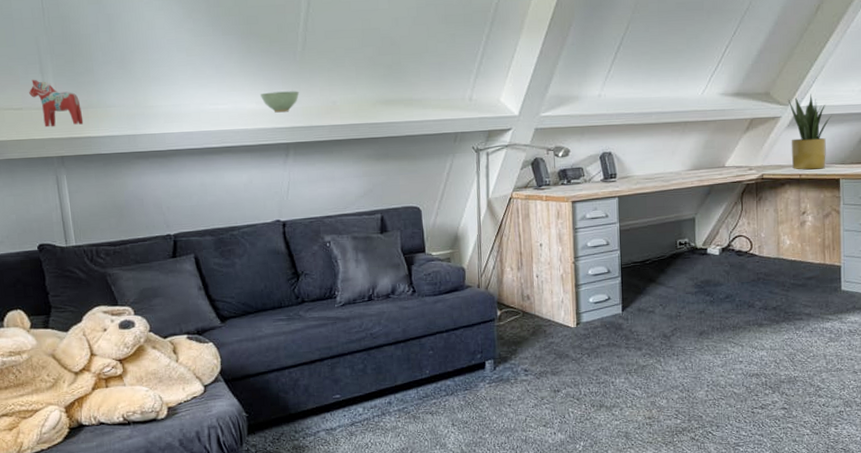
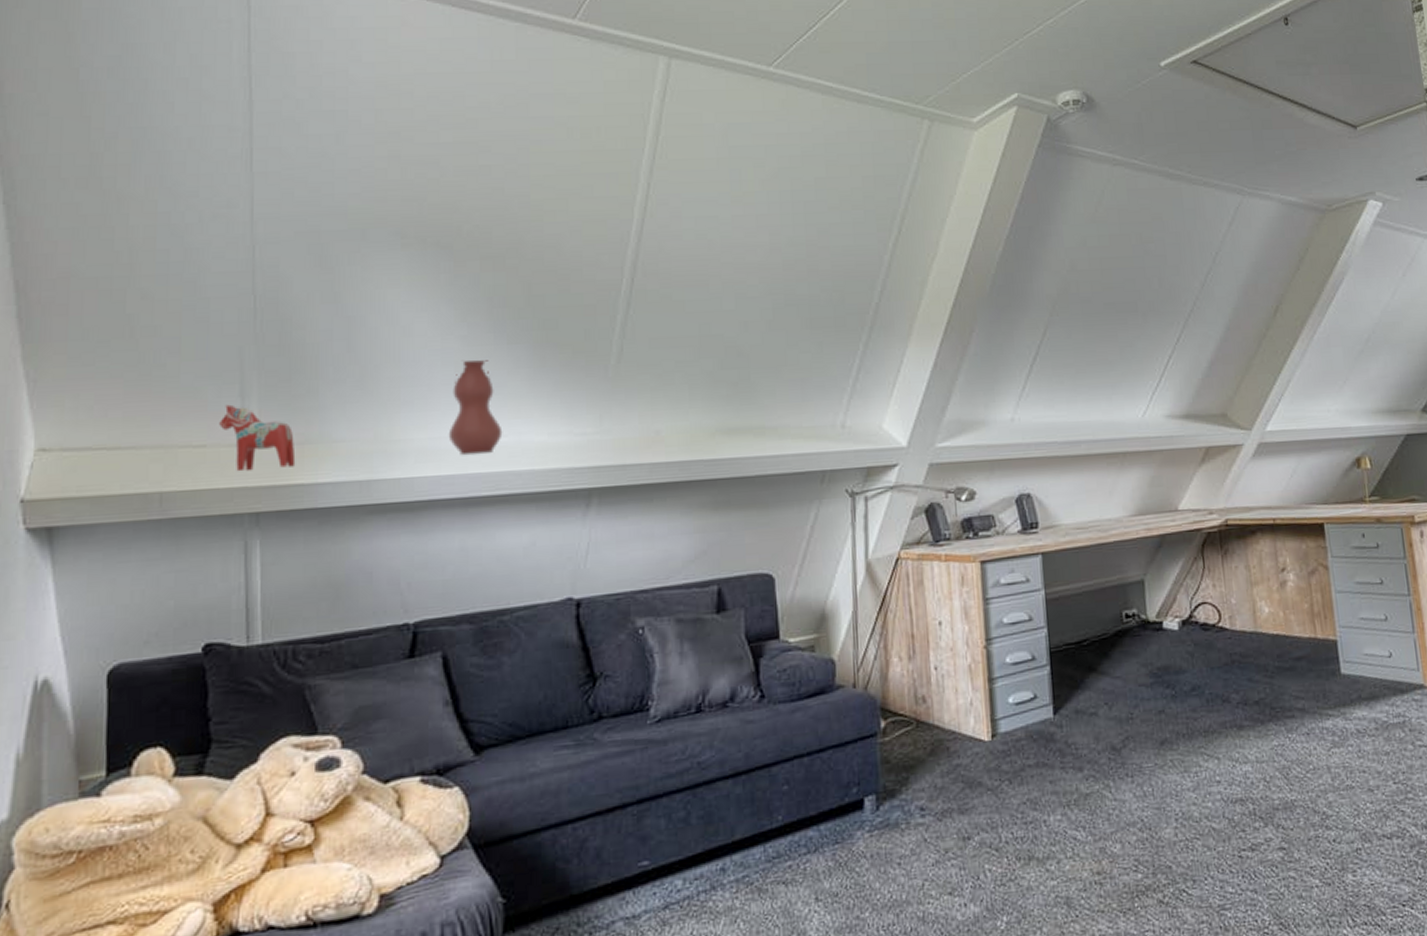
vase: none [185,47,224,118] -> present [448,359,503,456]
bowl: present [261,91,300,113] -> none [555,417,611,447]
planter: present [788,93,832,170] -> none [1250,414,1306,513]

